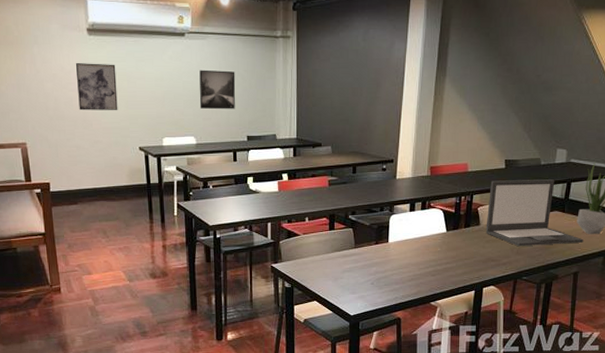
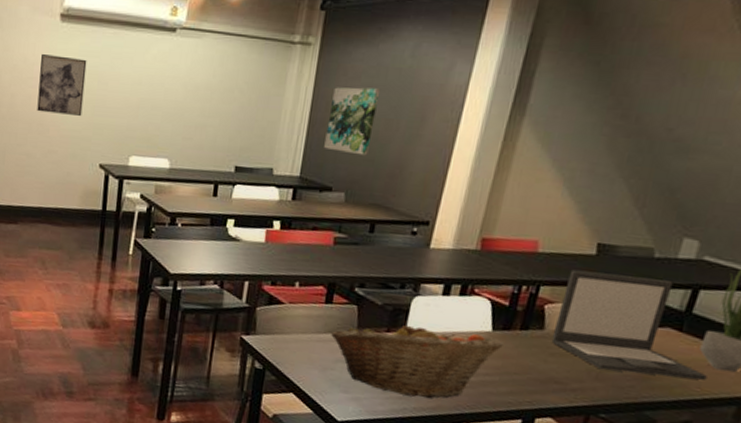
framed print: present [199,69,236,110] -> none [180,76,233,130]
wall art: none [311,66,345,117] -> present [324,87,381,156]
fruit basket: none [337,233,455,288] -> present [331,320,504,399]

